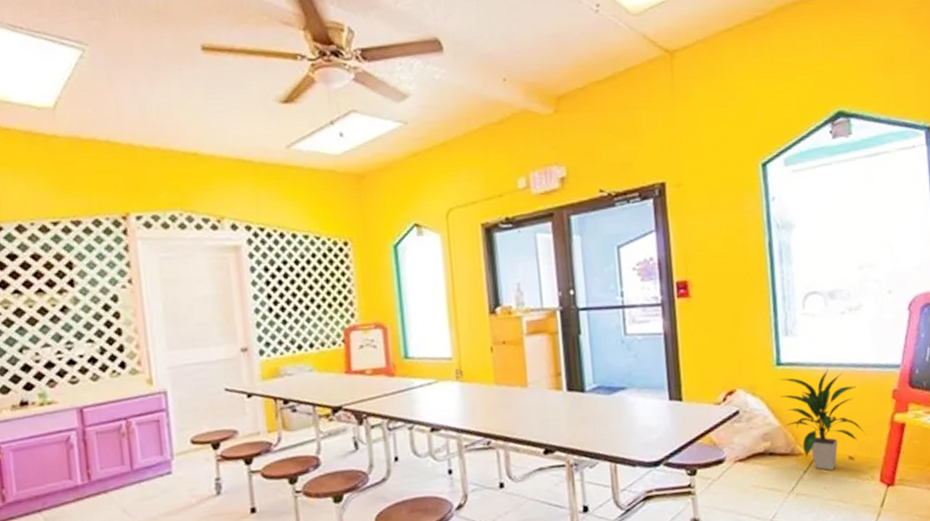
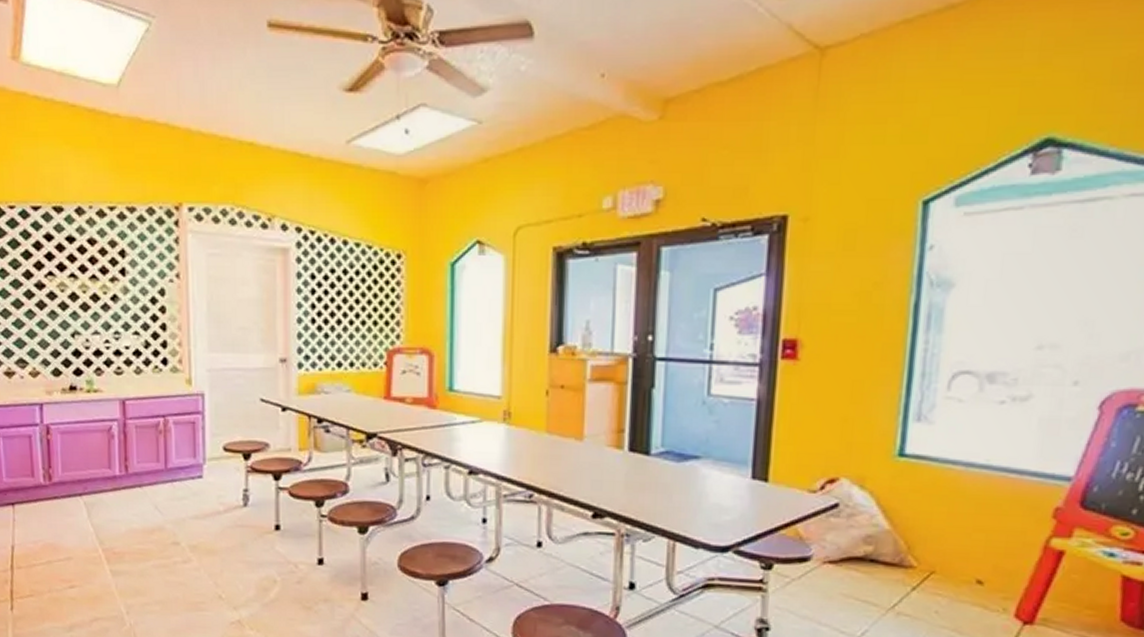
indoor plant: present [780,369,864,470] -> none [896,469,1004,592]

